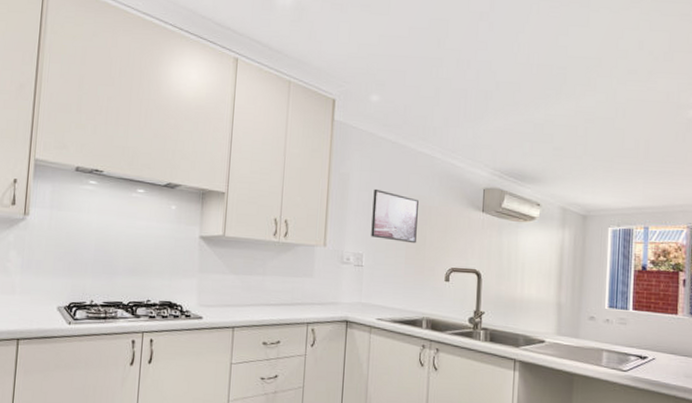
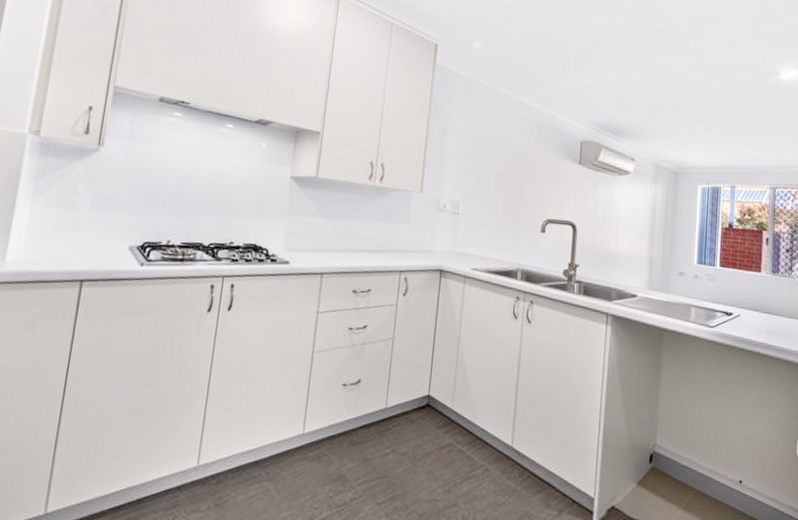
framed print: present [371,188,420,244] -> none [468,136,518,193]

